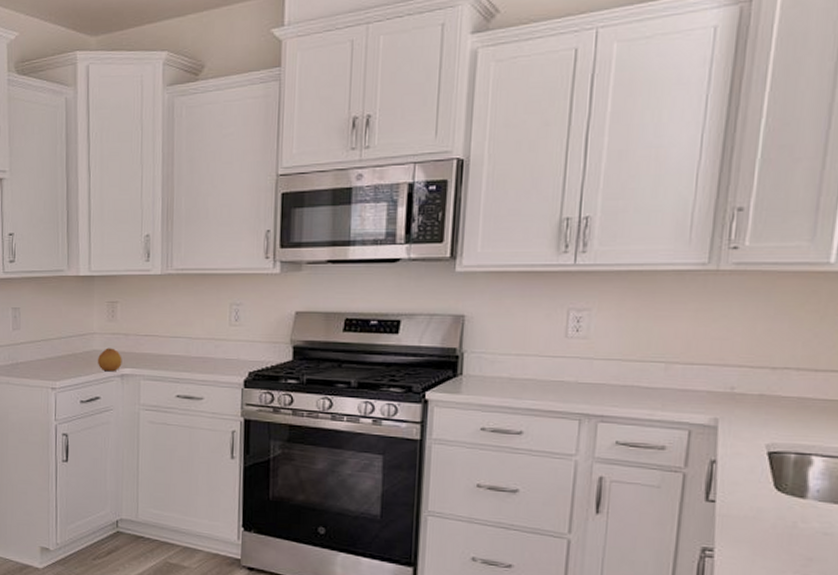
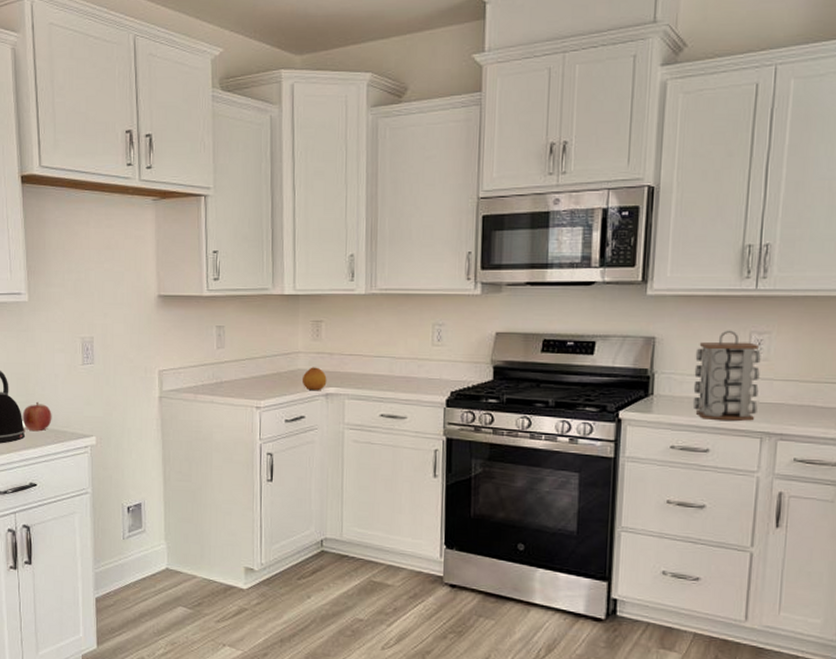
spice rack: none [504,307,580,403] -> present [692,330,761,422]

